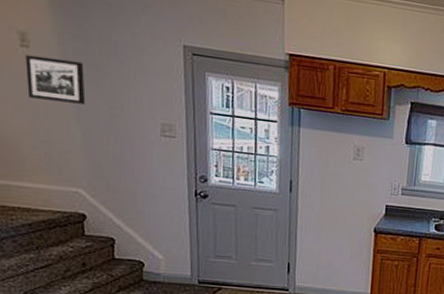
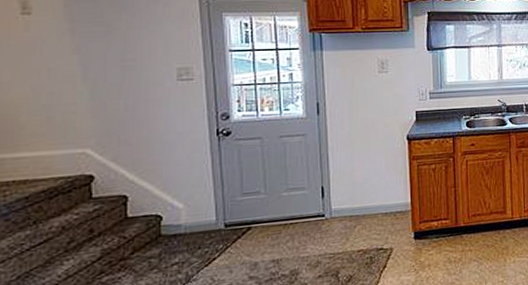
picture frame: present [25,54,86,105] -> none [26,21,94,64]

